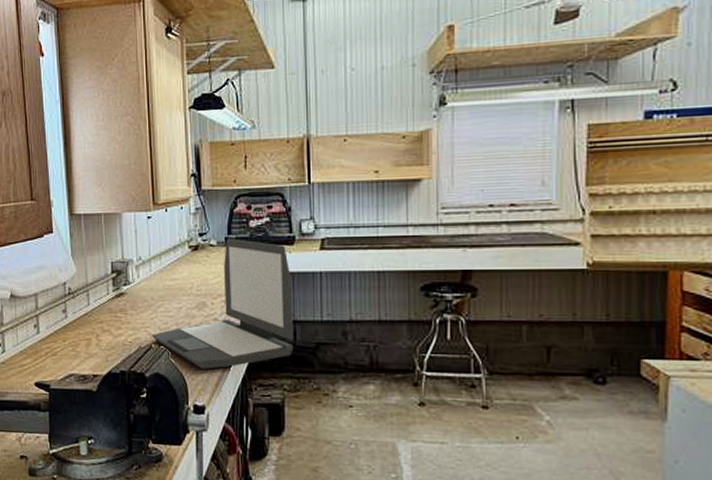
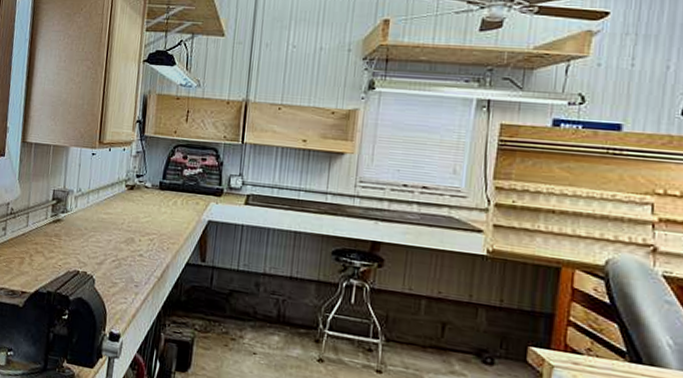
laptop: present [152,238,294,369] -> none [81,182,215,302]

